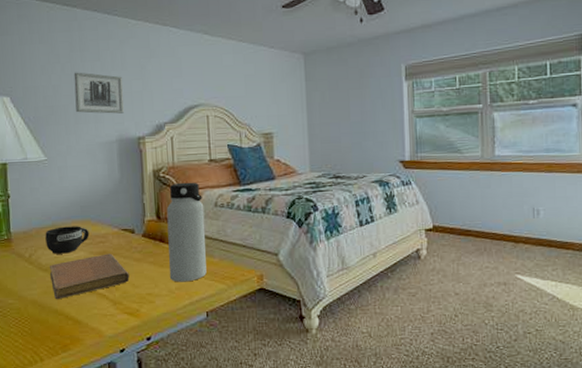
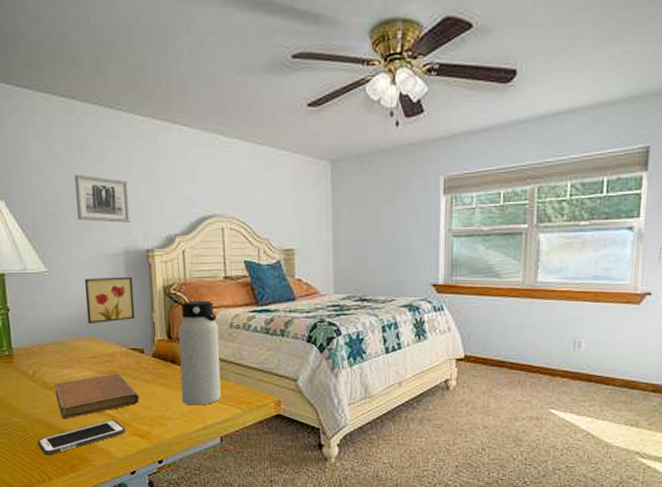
cell phone: none [31,298,116,336] -> present [37,420,125,455]
mug: present [45,226,90,254] -> none [49,343,96,372]
wall art: none [80,162,127,207] -> present [84,276,135,323]

